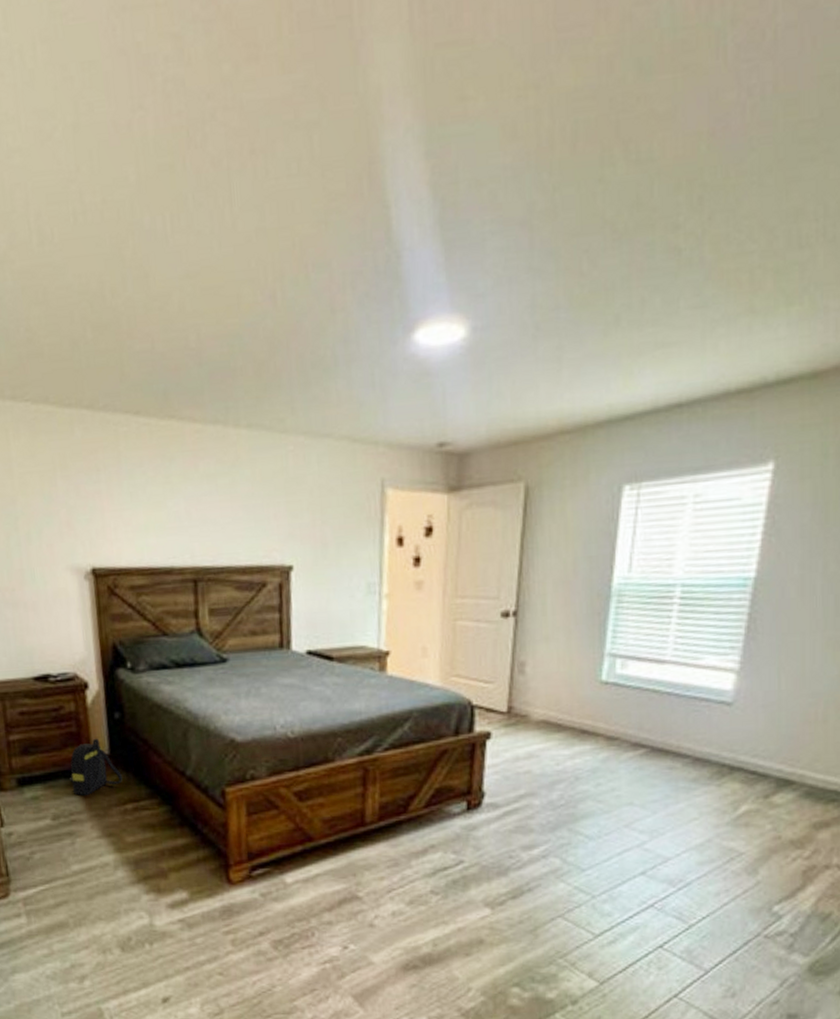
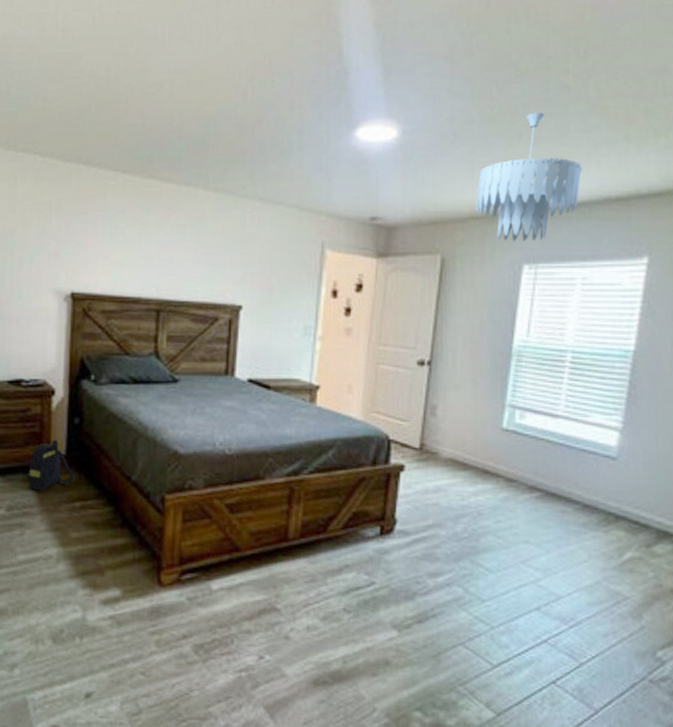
ceiling light fixture: none [564,286,696,458] -> present [475,112,583,242]

